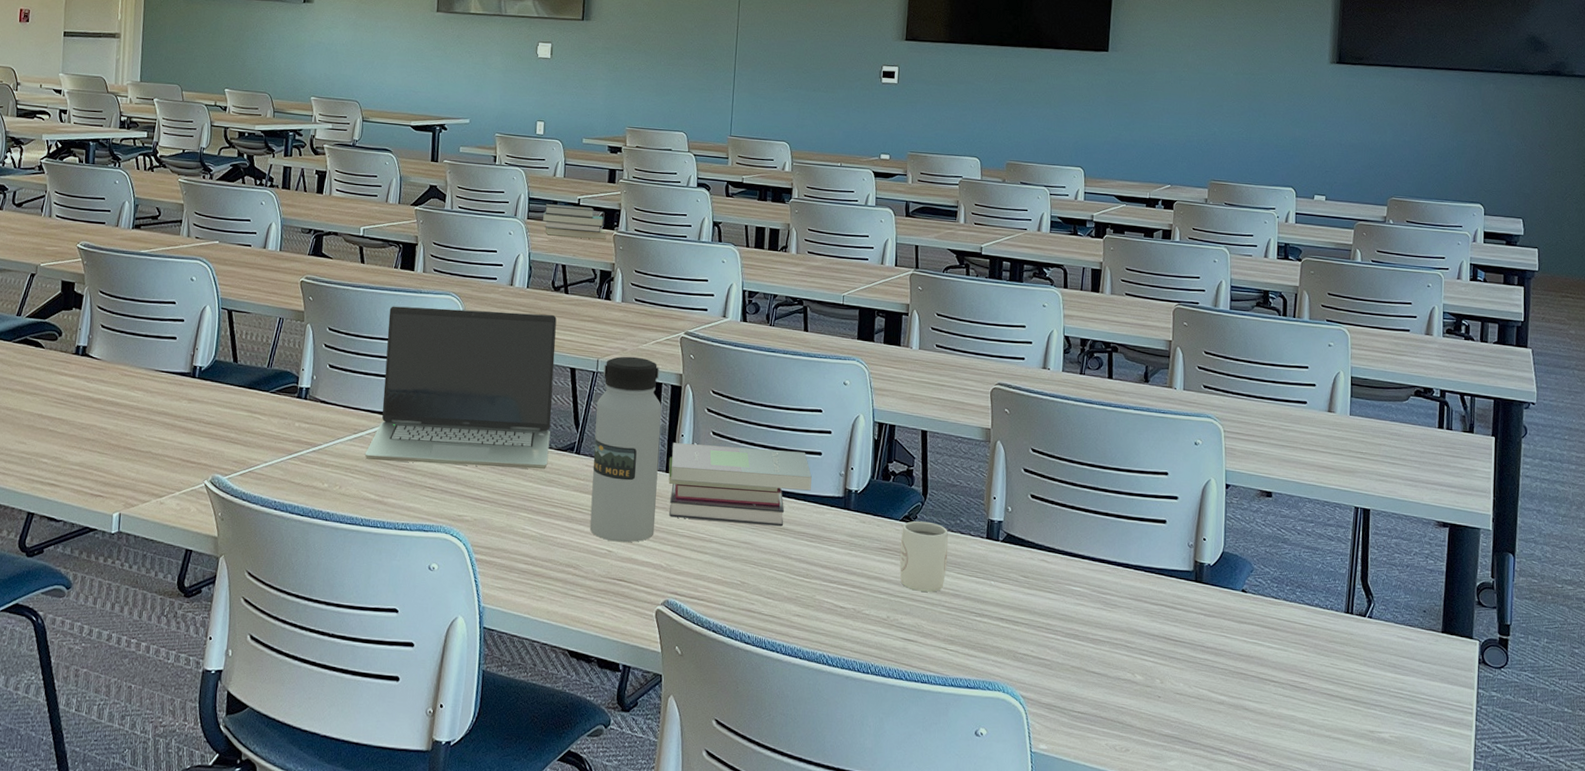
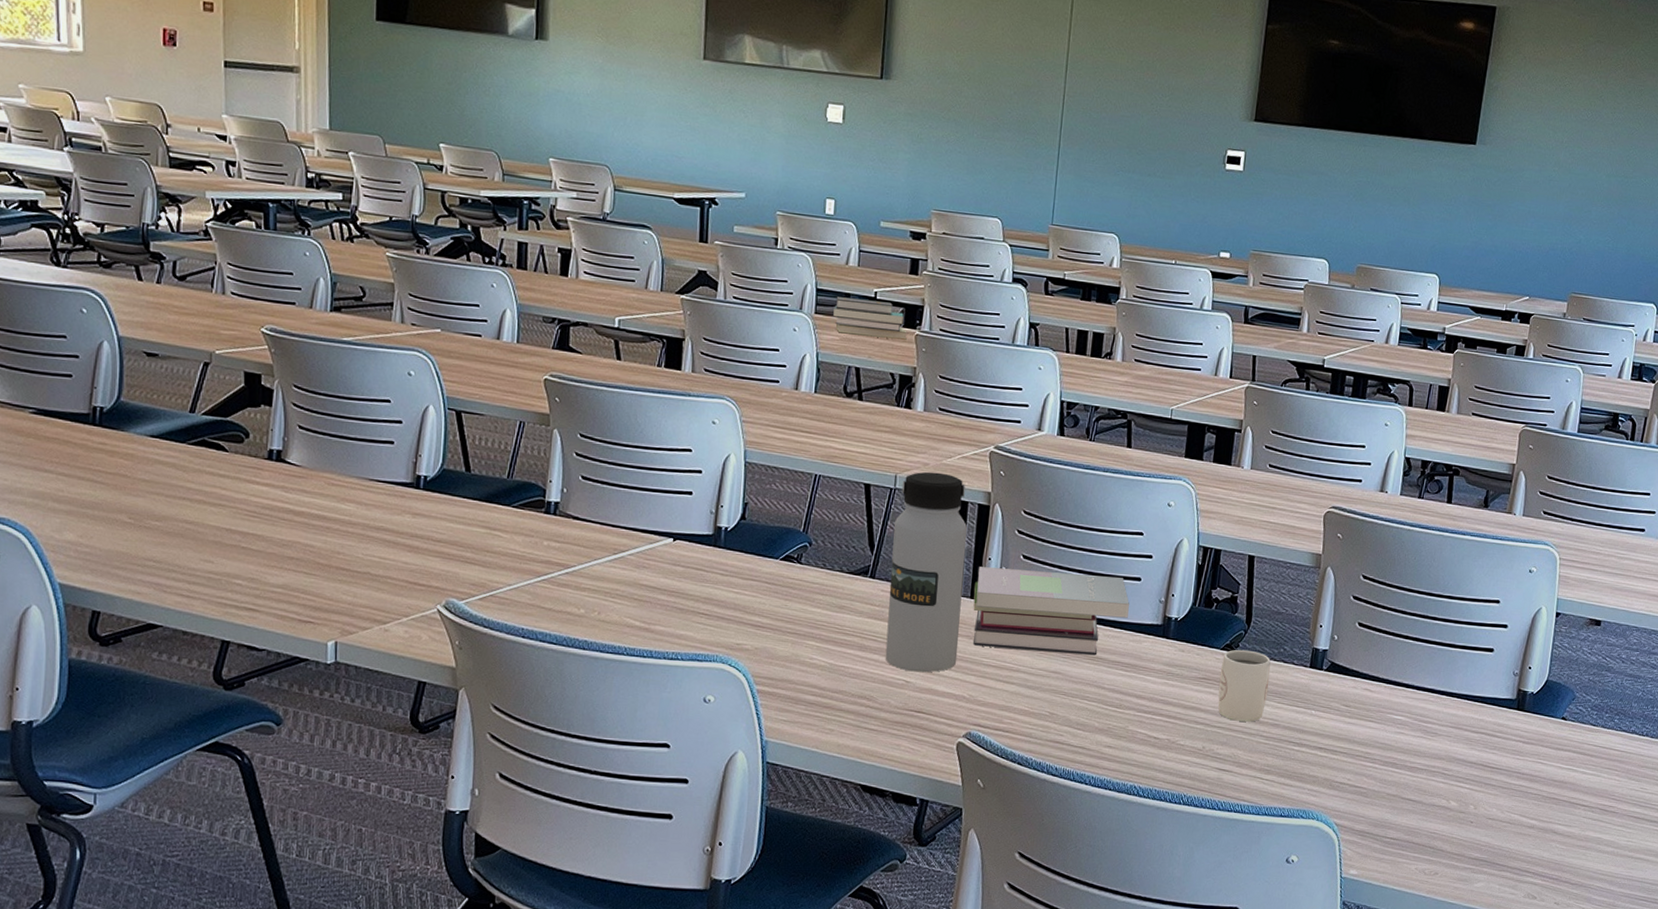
laptop: present [364,306,557,470] -> none [627,410,849,595]

